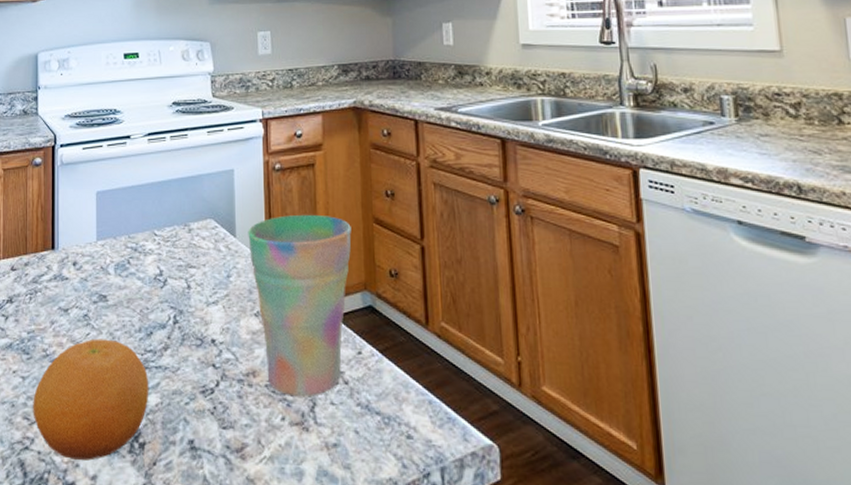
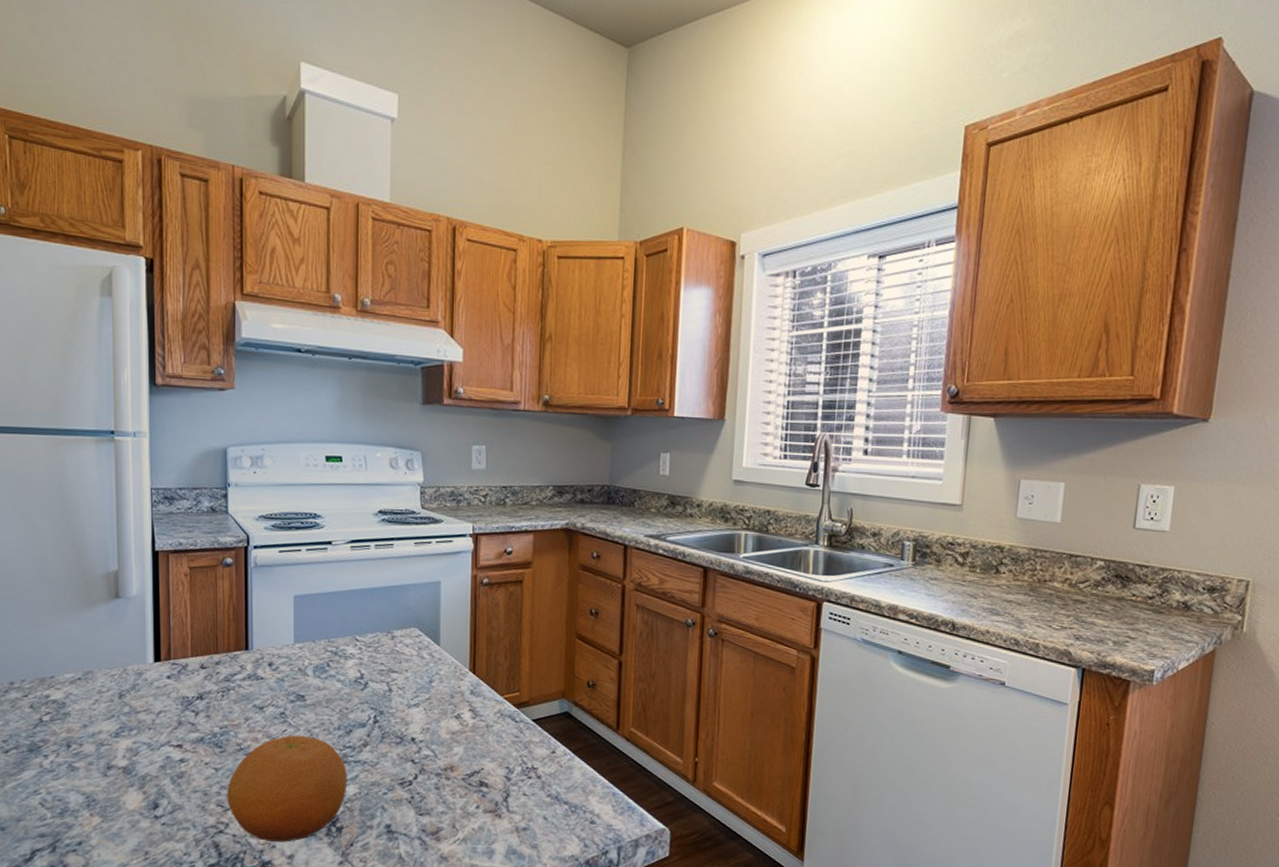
cup: present [248,214,351,397] -> none [452,627,554,789]

